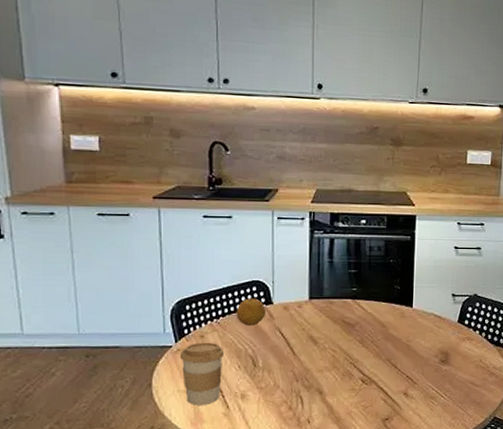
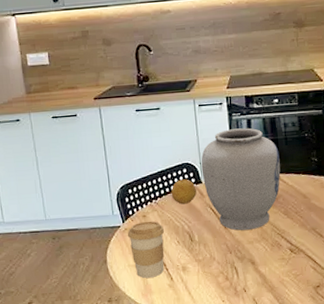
vase: none [274,247,361,358] -> present [201,128,281,231]

